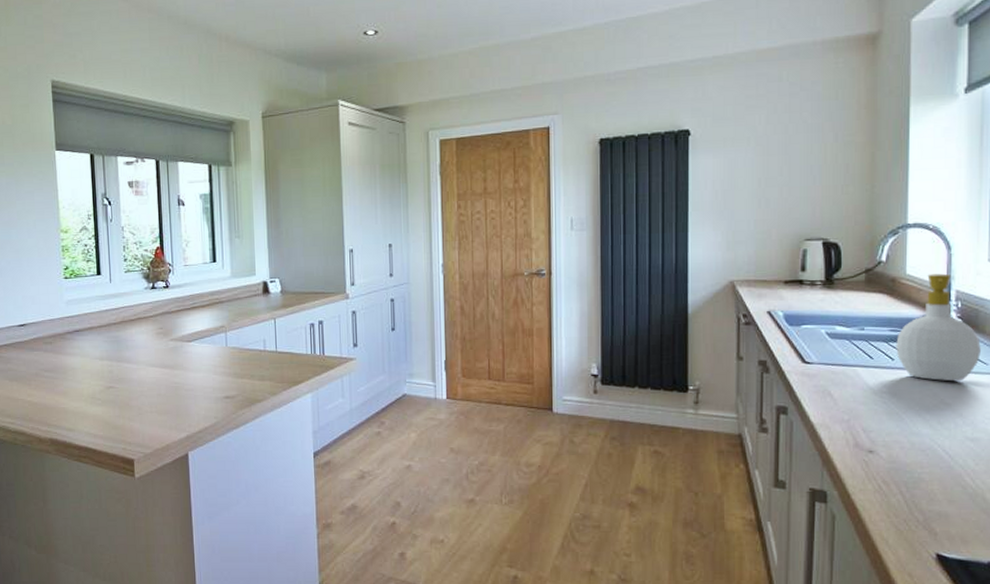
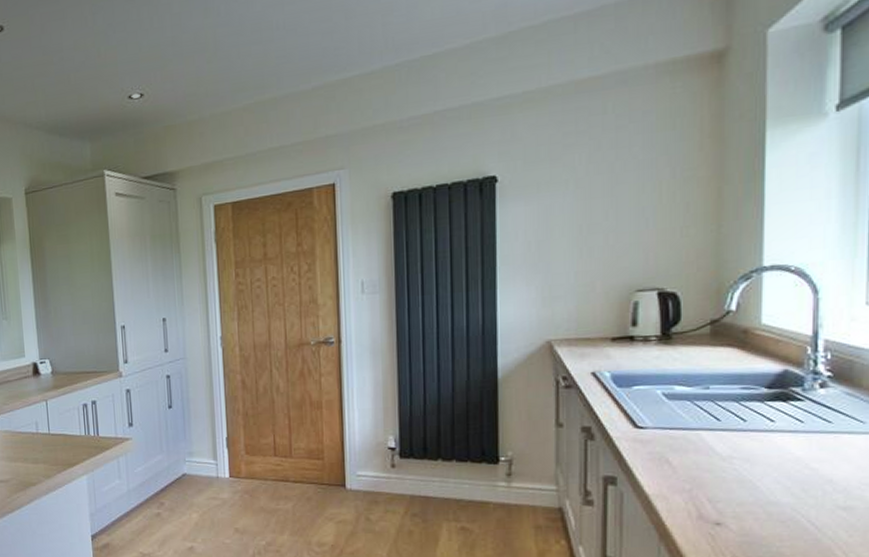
soap bottle: present [896,273,981,382] -> none [749,321,856,444]

